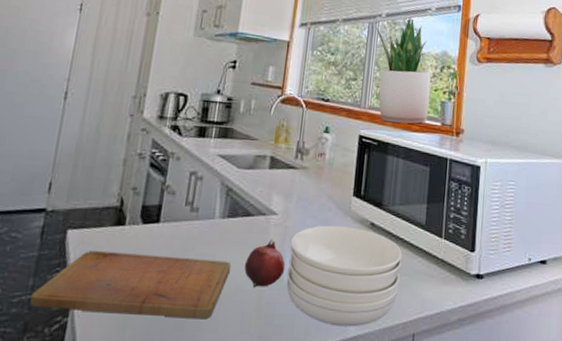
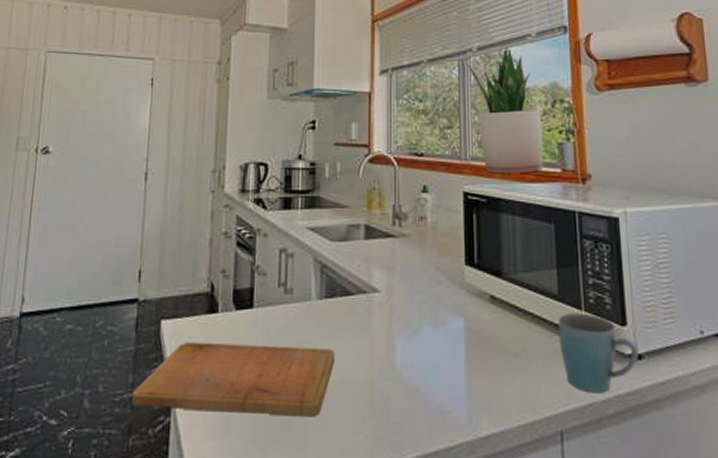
fruit: present [244,239,285,288] -> none [349,321,396,379]
bowl: present [286,225,403,327] -> none [398,301,536,424]
mug: none [421,239,481,305] -> present [558,313,638,394]

